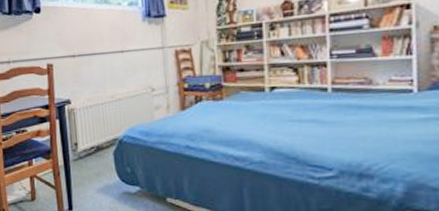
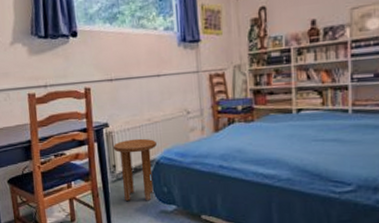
side table: none [74,116,120,182] -> present [113,138,157,202]

